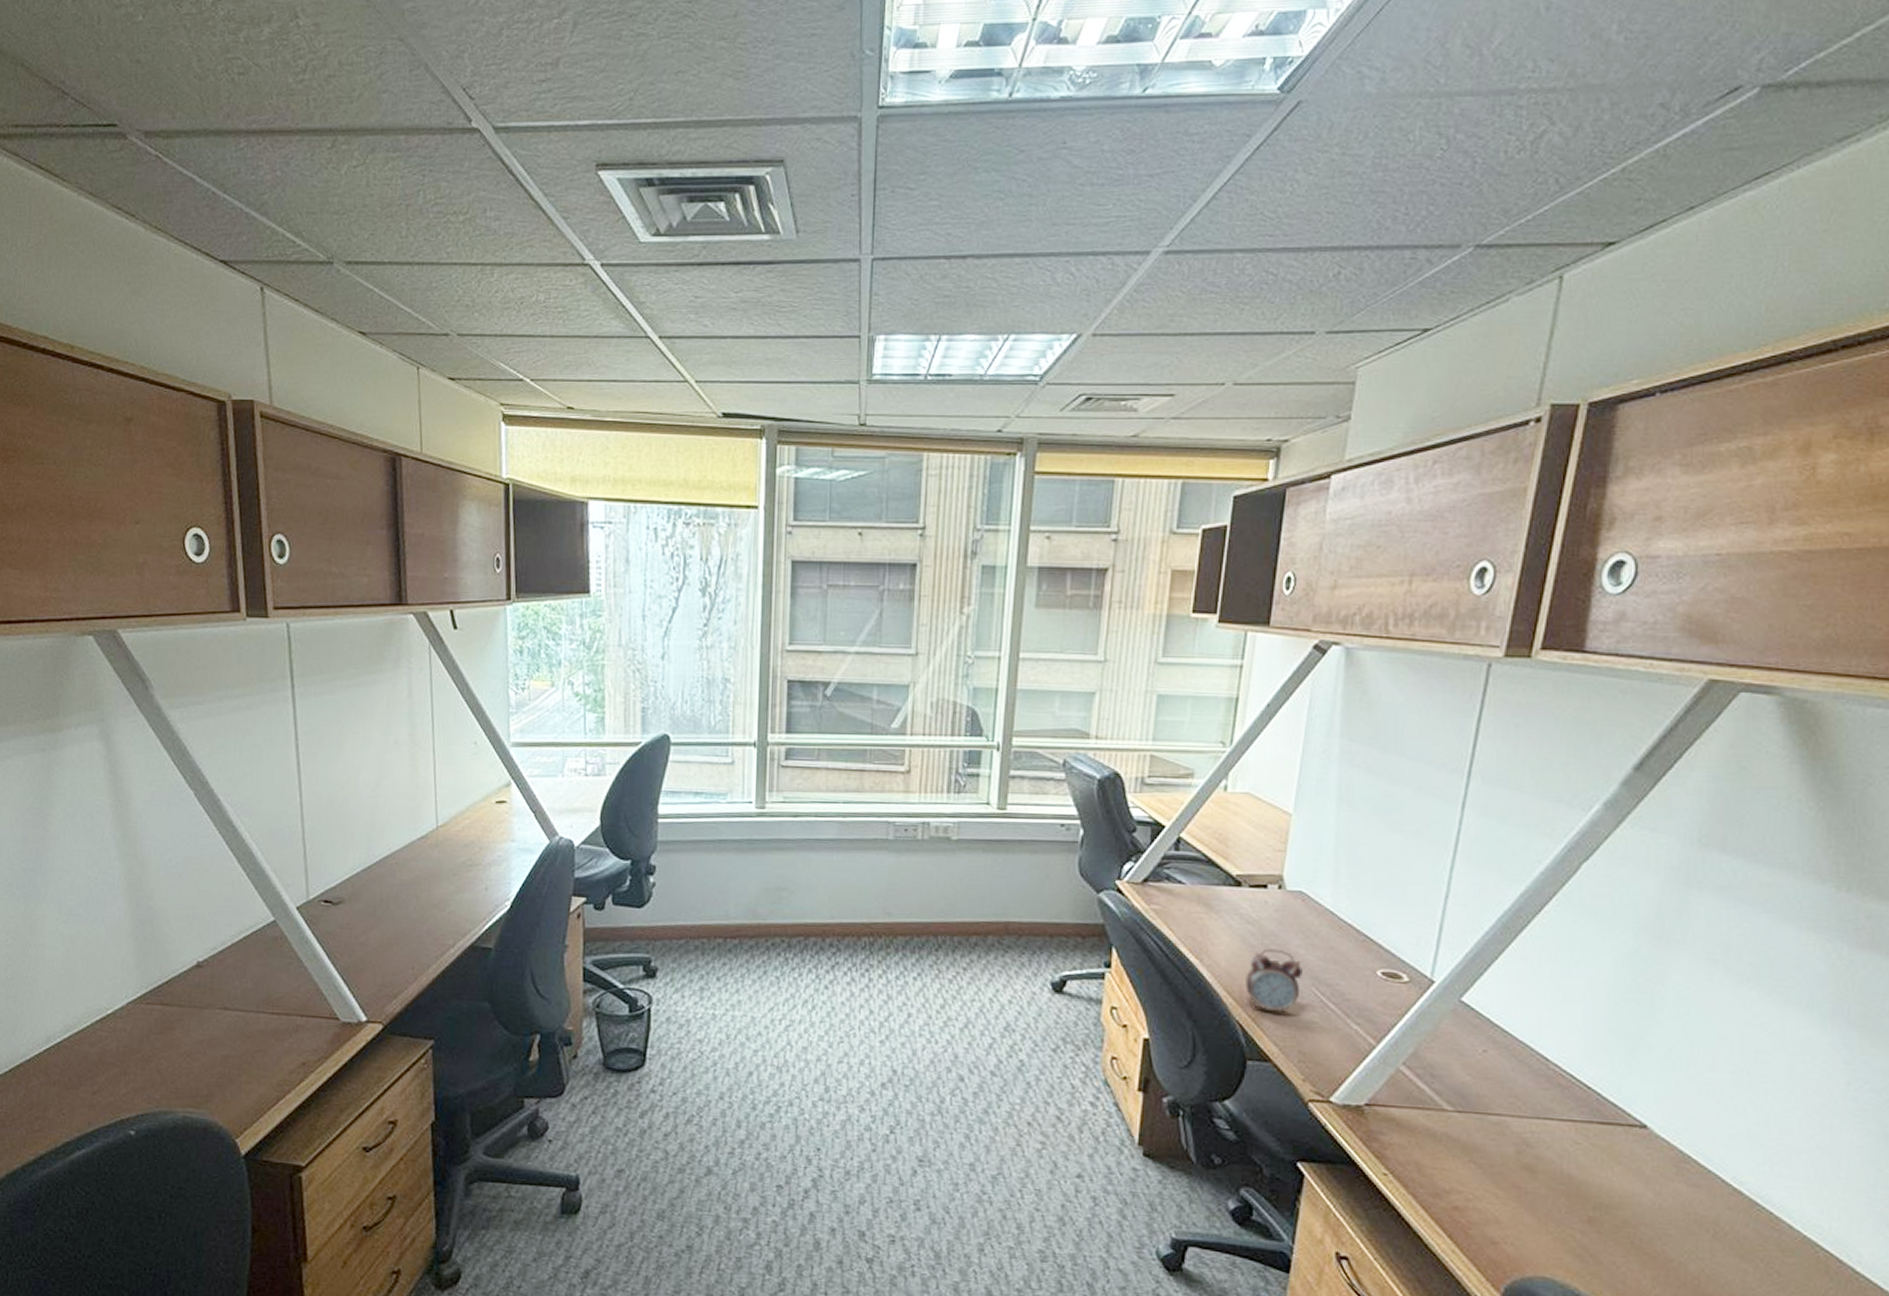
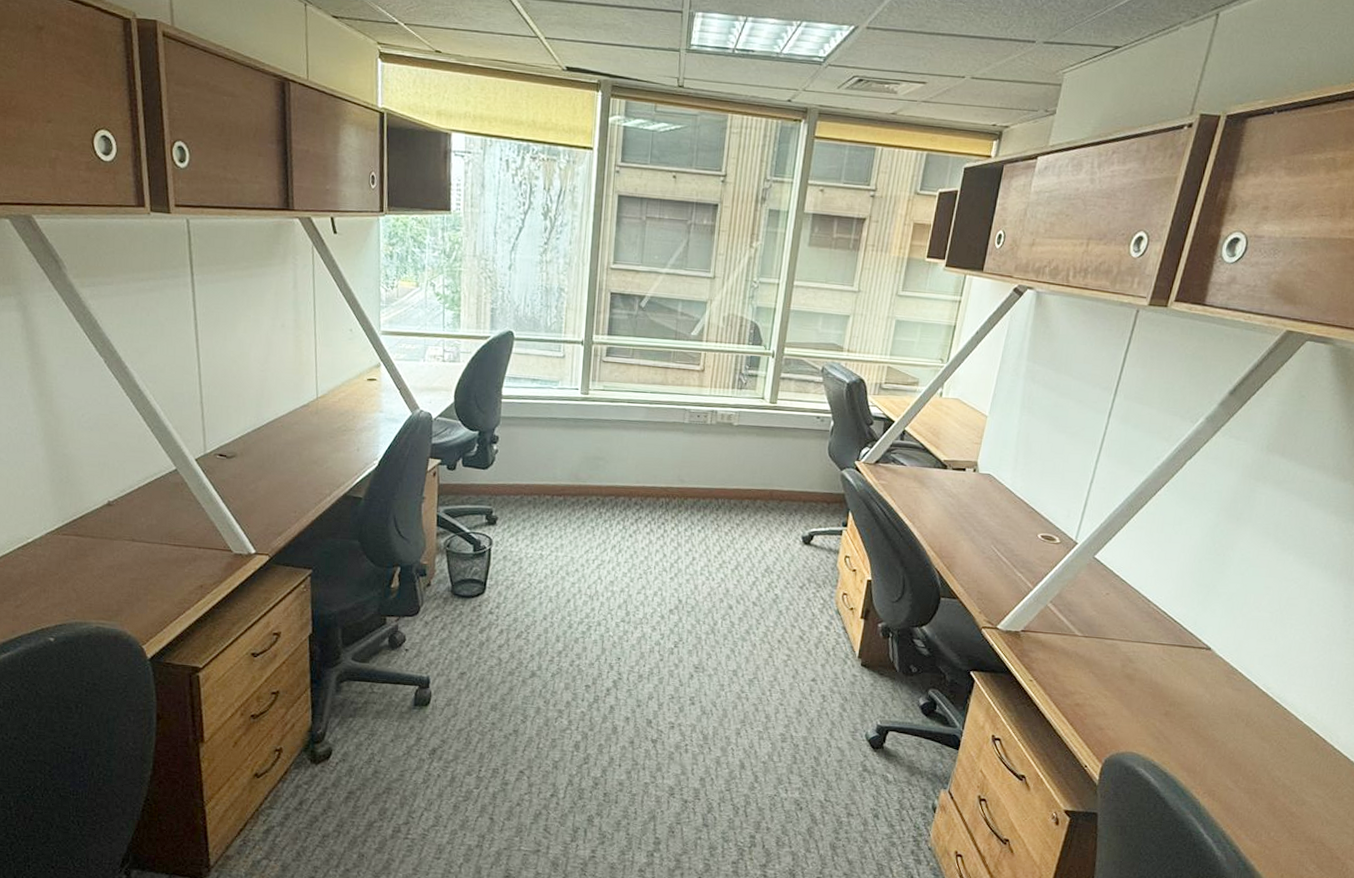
alarm clock: present [1245,948,1303,1016] -> none [944,516,986,565]

